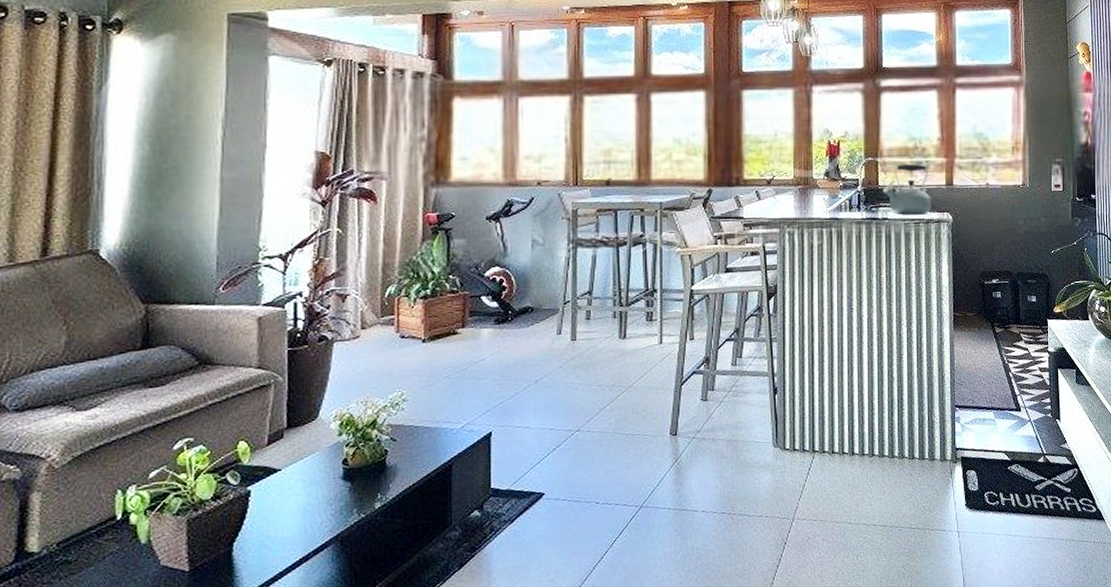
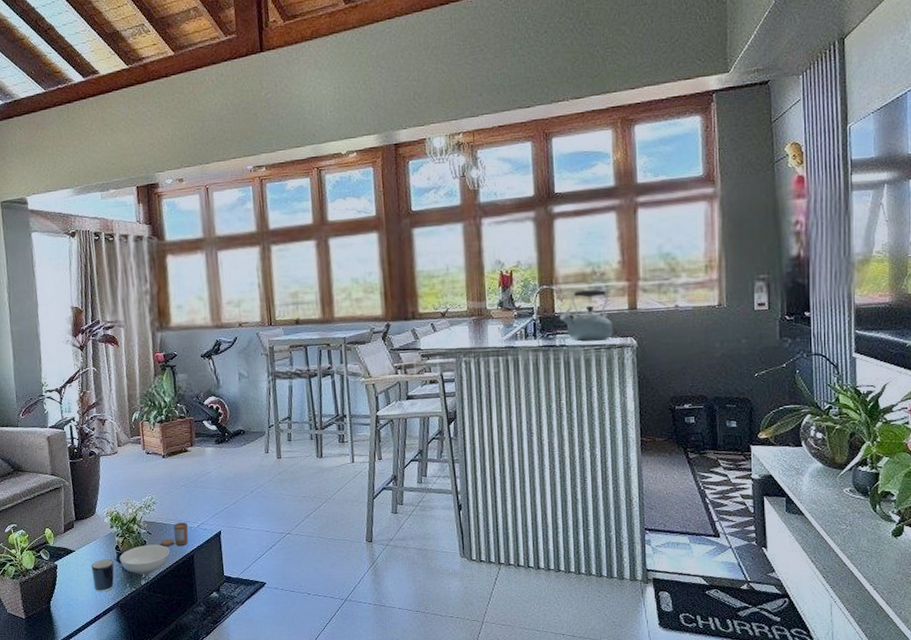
mug: none [303,477,338,524] -> present [91,559,114,592]
bowl: none [346,453,420,496] -> present [119,544,170,575]
candle: none [407,423,448,456] -> present [160,522,189,546]

